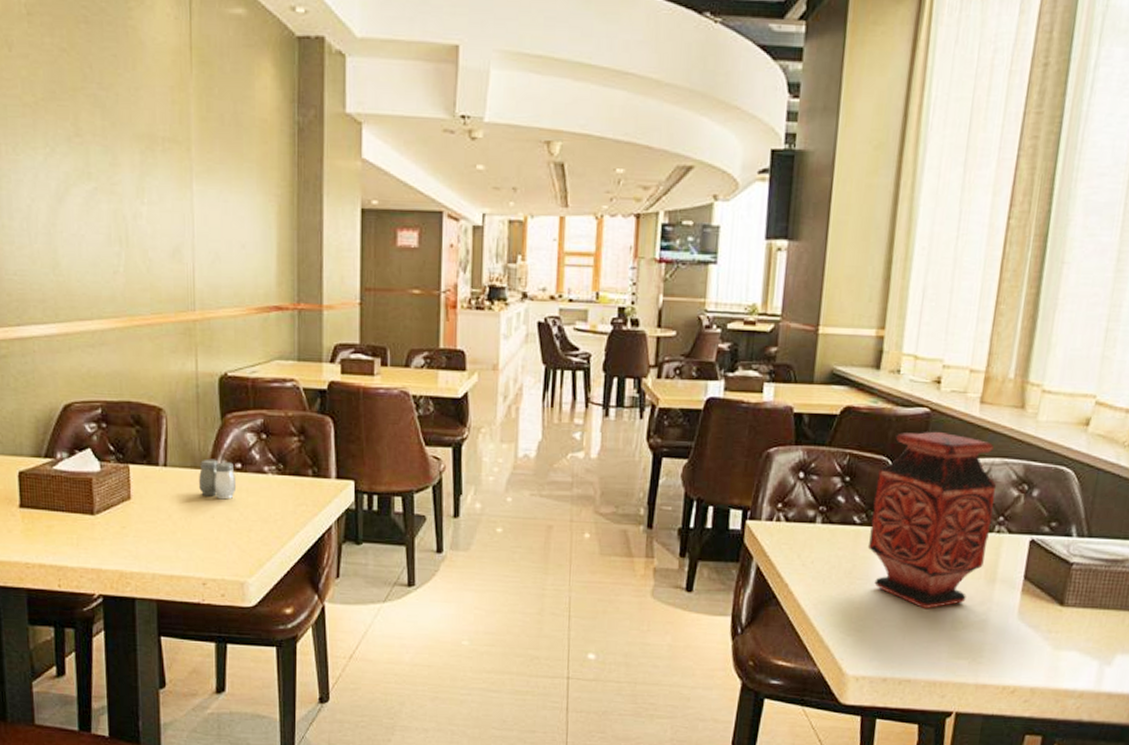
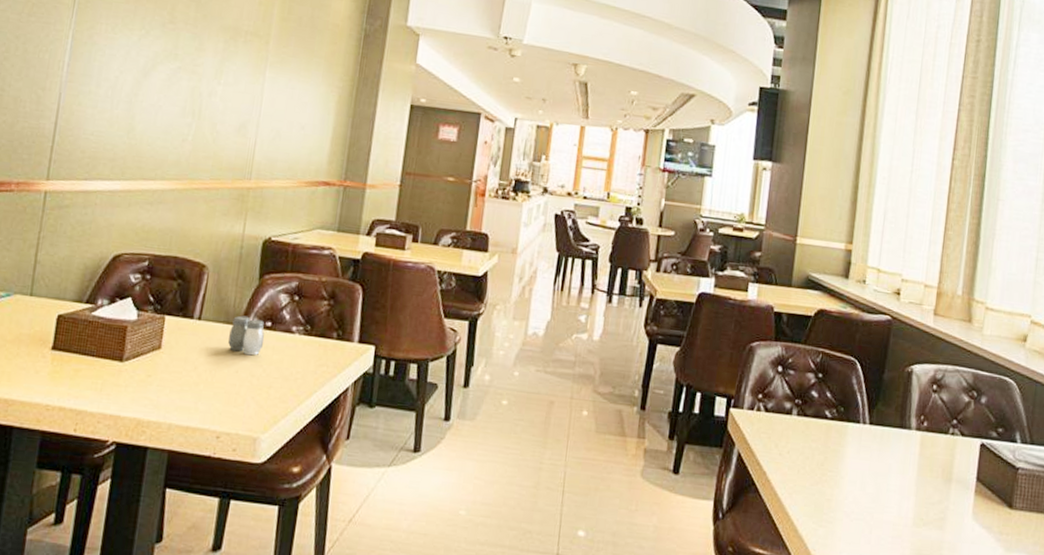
vase: present [867,431,997,609] -> none [837,336,950,505]

